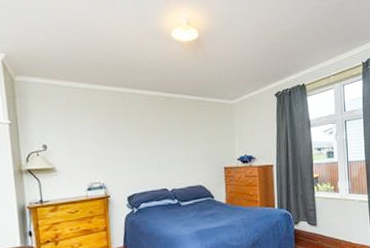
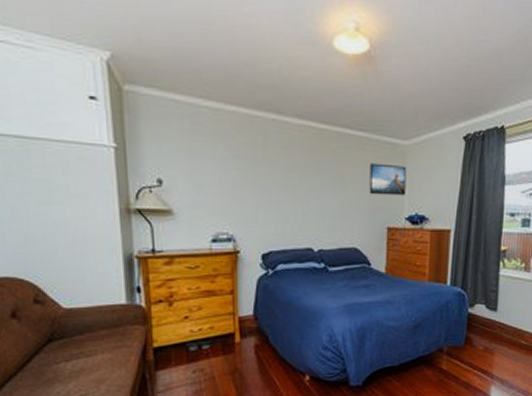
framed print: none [206,119,236,143] -> present [369,163,407,196]

